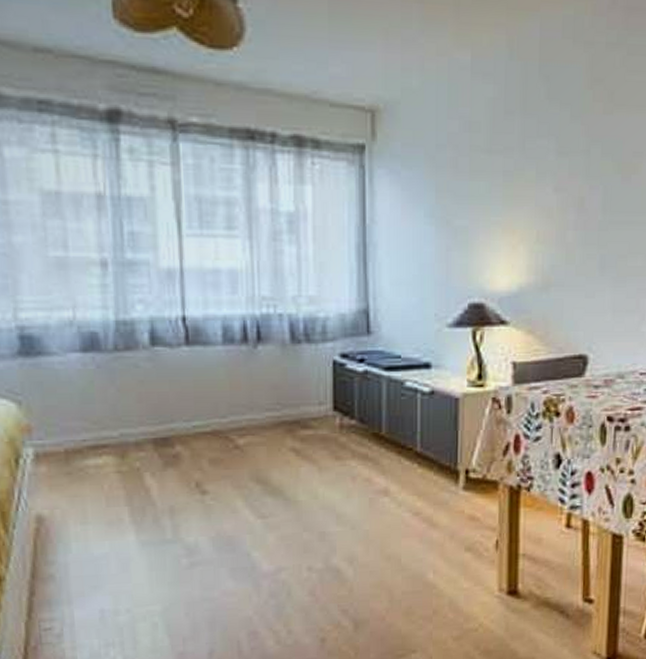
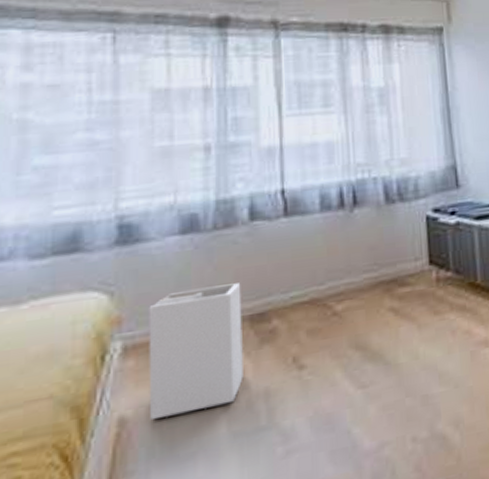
laundry hamper: none [56,406,149,520] -> present [149,283,243,419]

